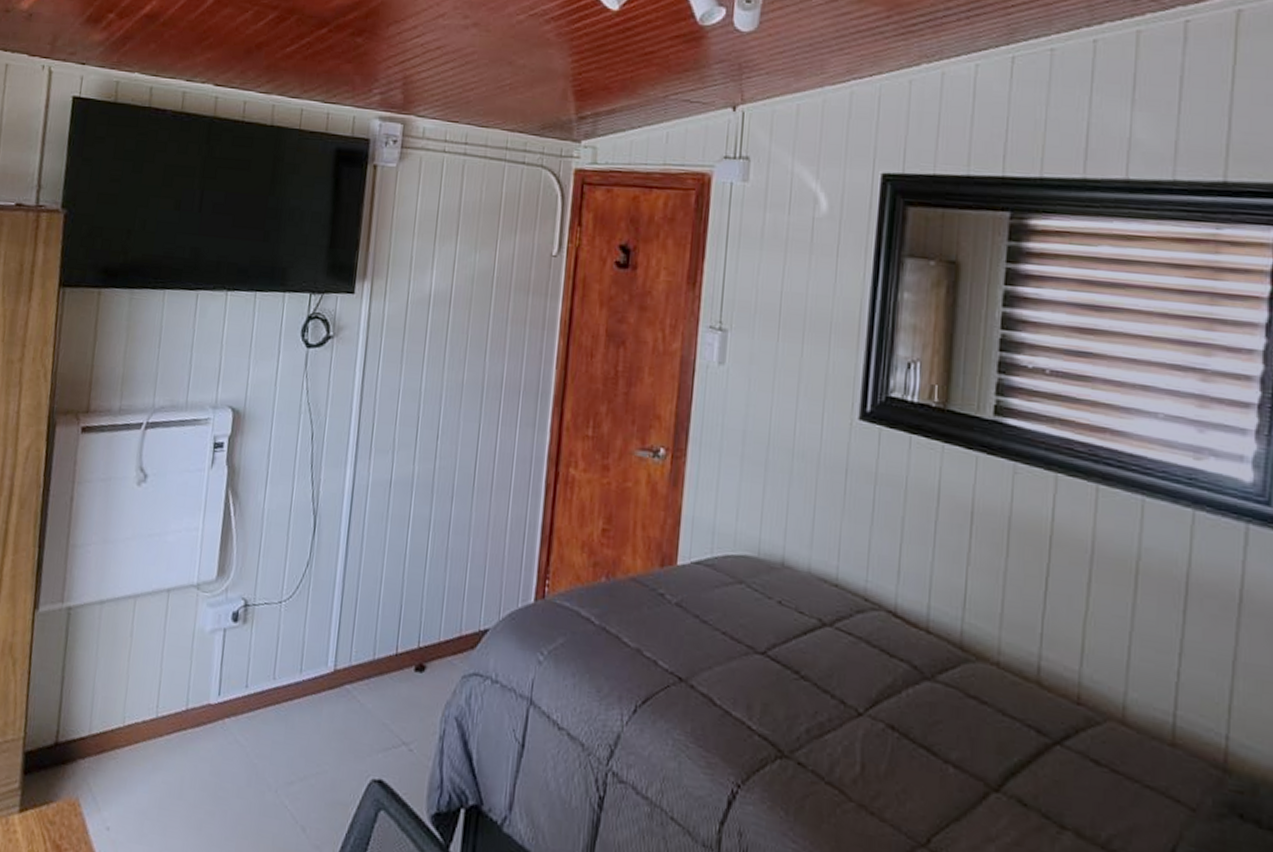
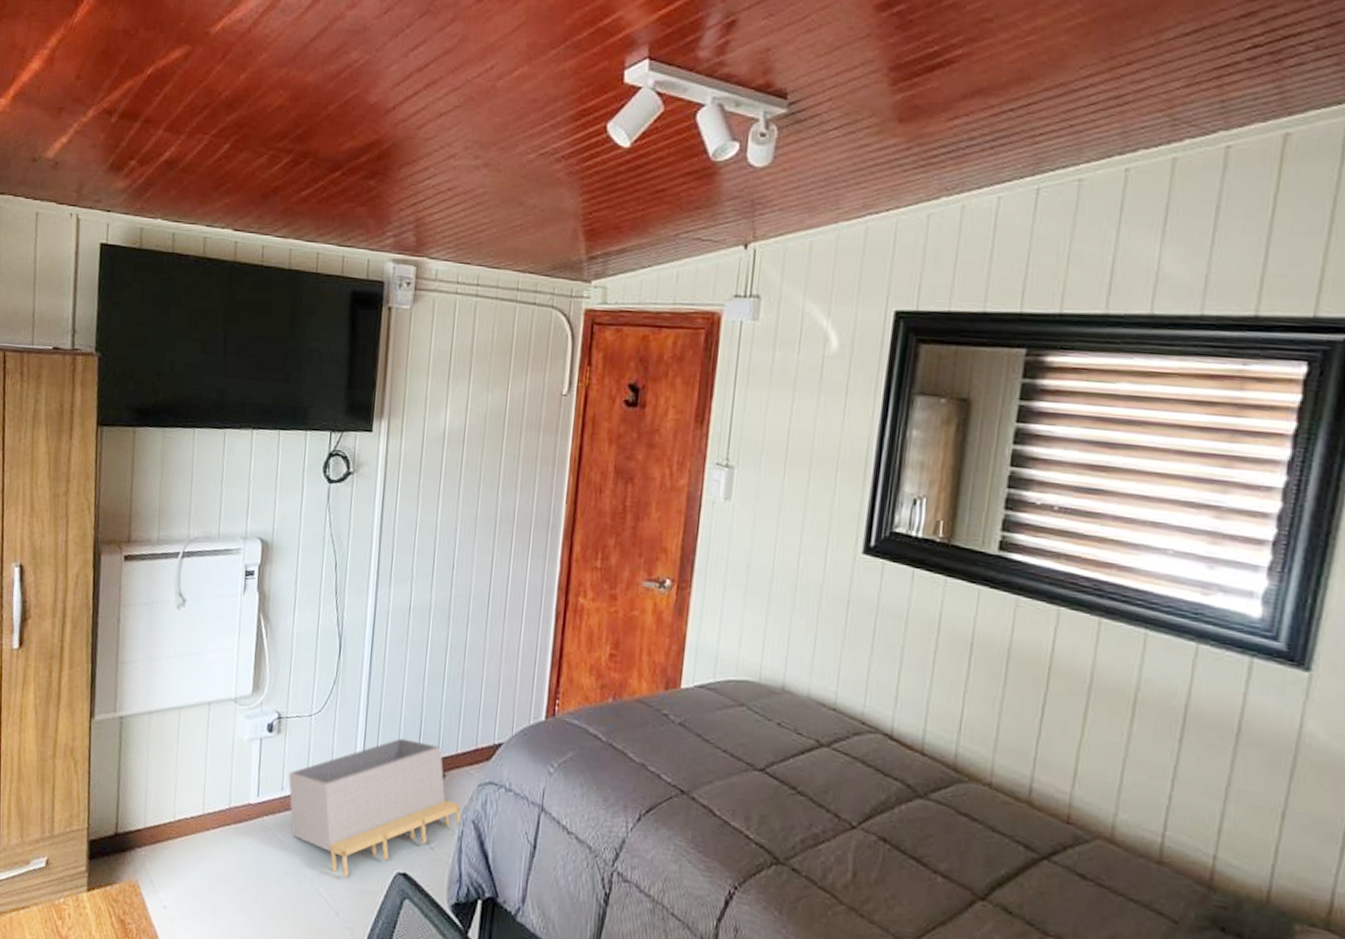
storage bin: none [253,625,443,787] -> present [288,738,461,877]

